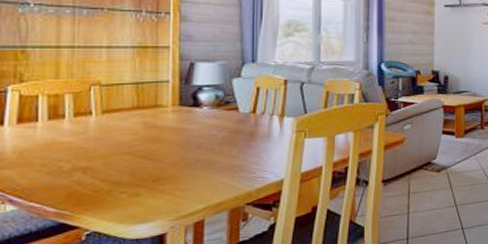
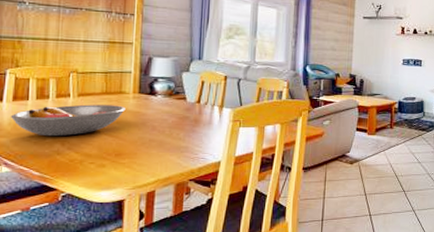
fruit bowl: none [16,121,163,164] -> present [11,104,126,137]

